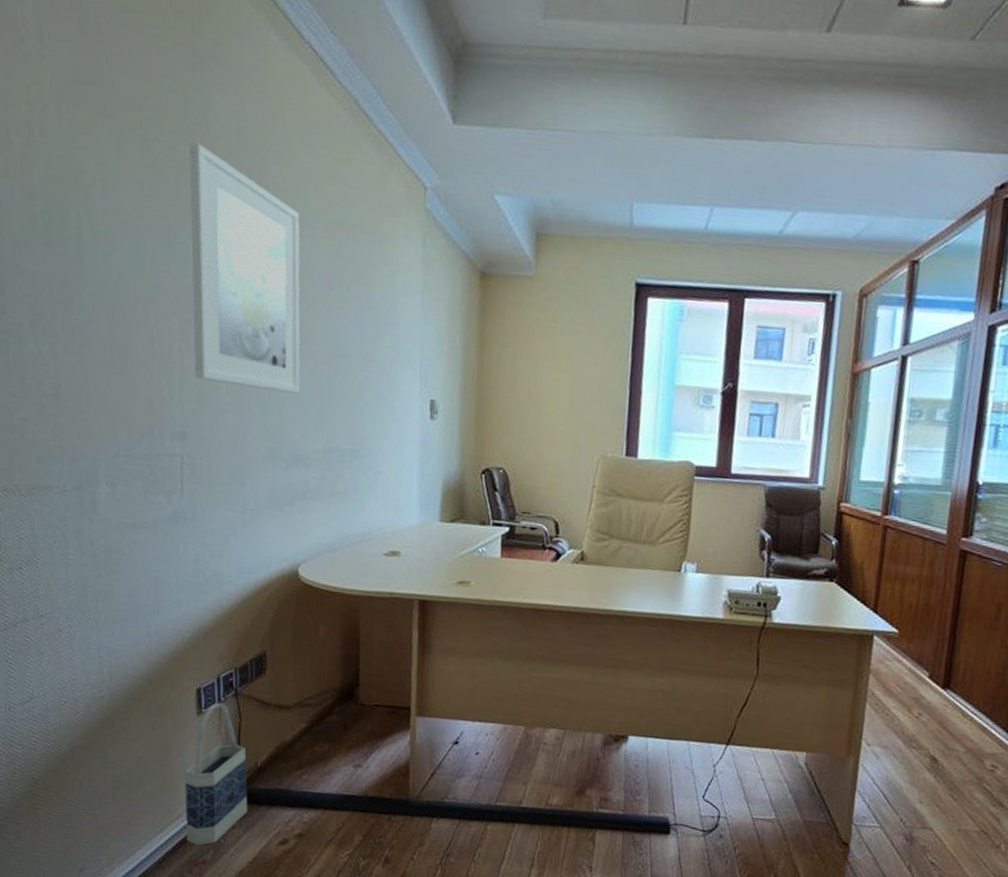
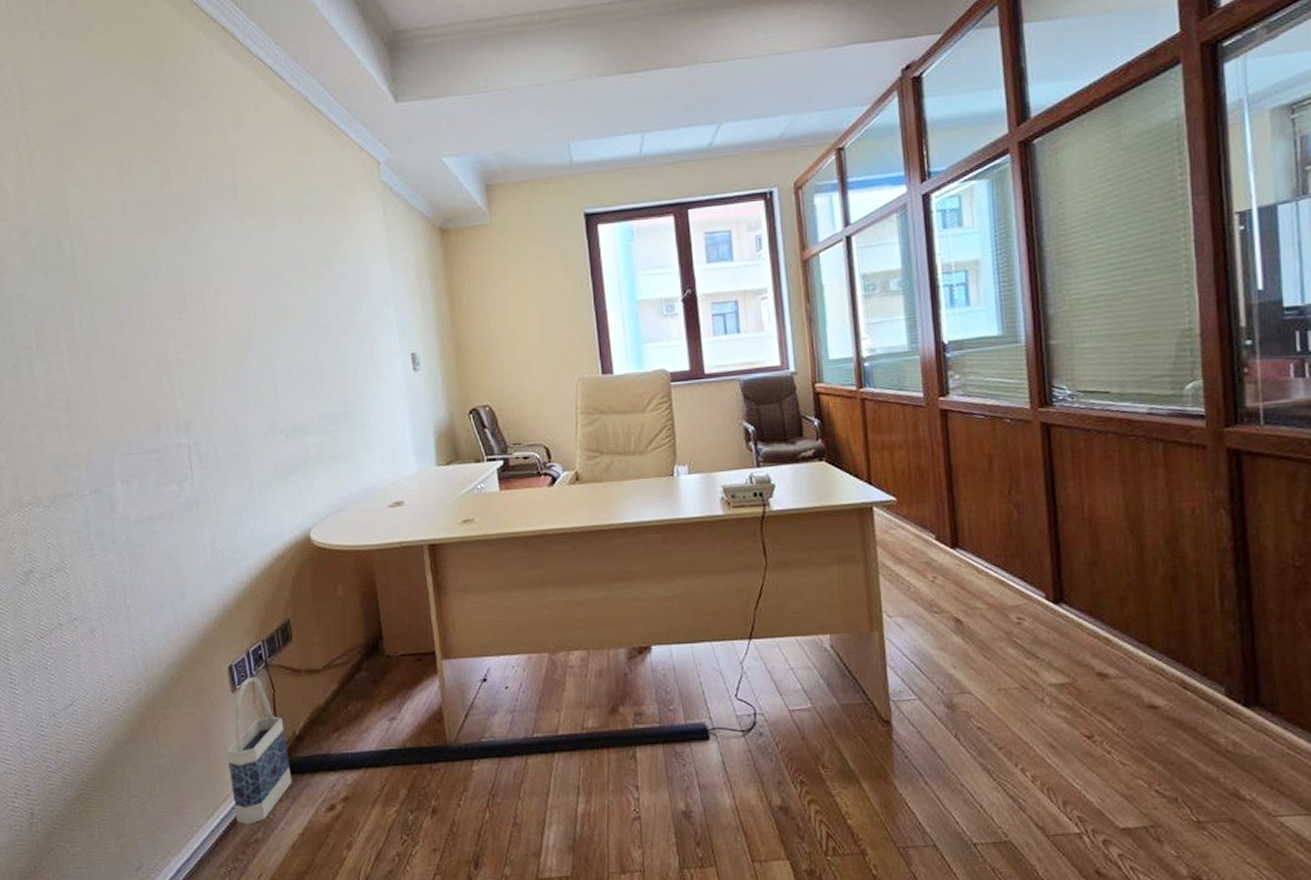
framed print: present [189,142,301,394] -> none [163,160,290,371]

